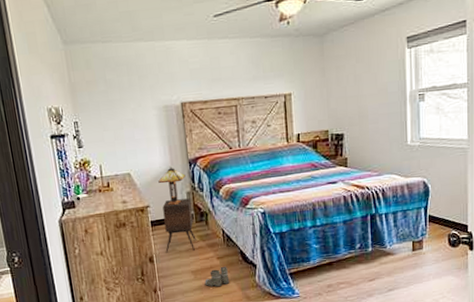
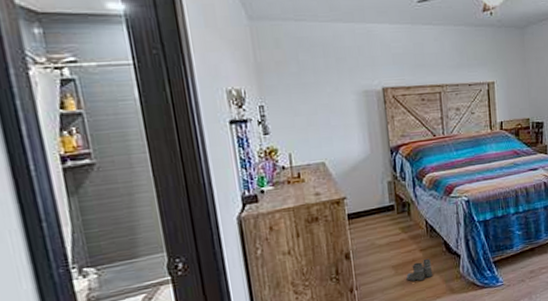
table lamp: present [158,167,186,205] -> none [356,155,387,196]
side table: present [163,198,196,253] -> none [361,188,398,248]

